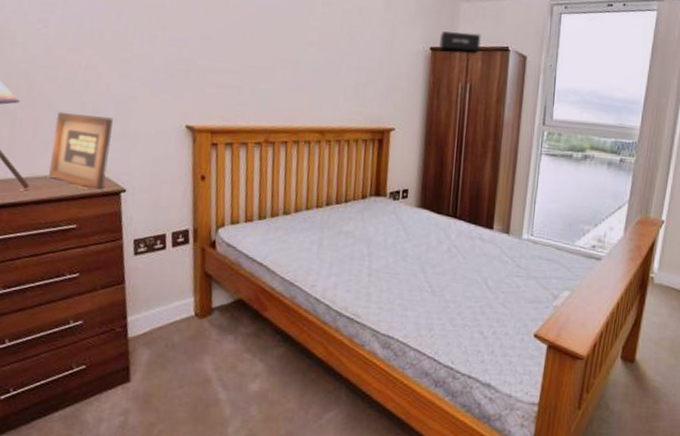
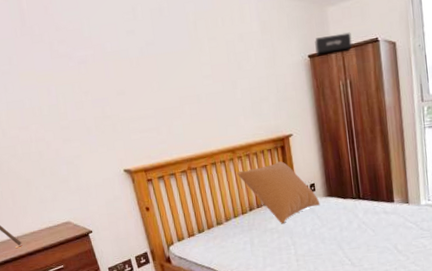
picture frame: present [48,111,113,191] -> none [25,176,76,236]
cushion: none [321,156,410,229] -> present [237,161,320,224]

